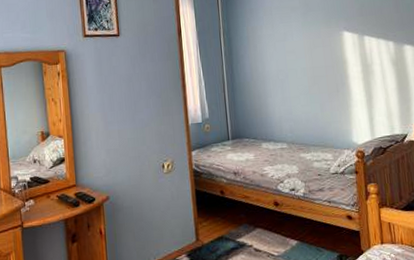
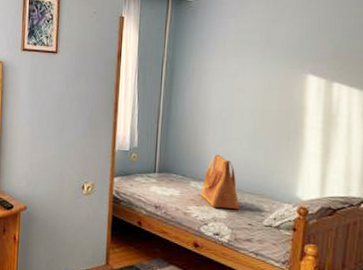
tote bag: none [272,113,308,165] -> present [200,154,240,210]

